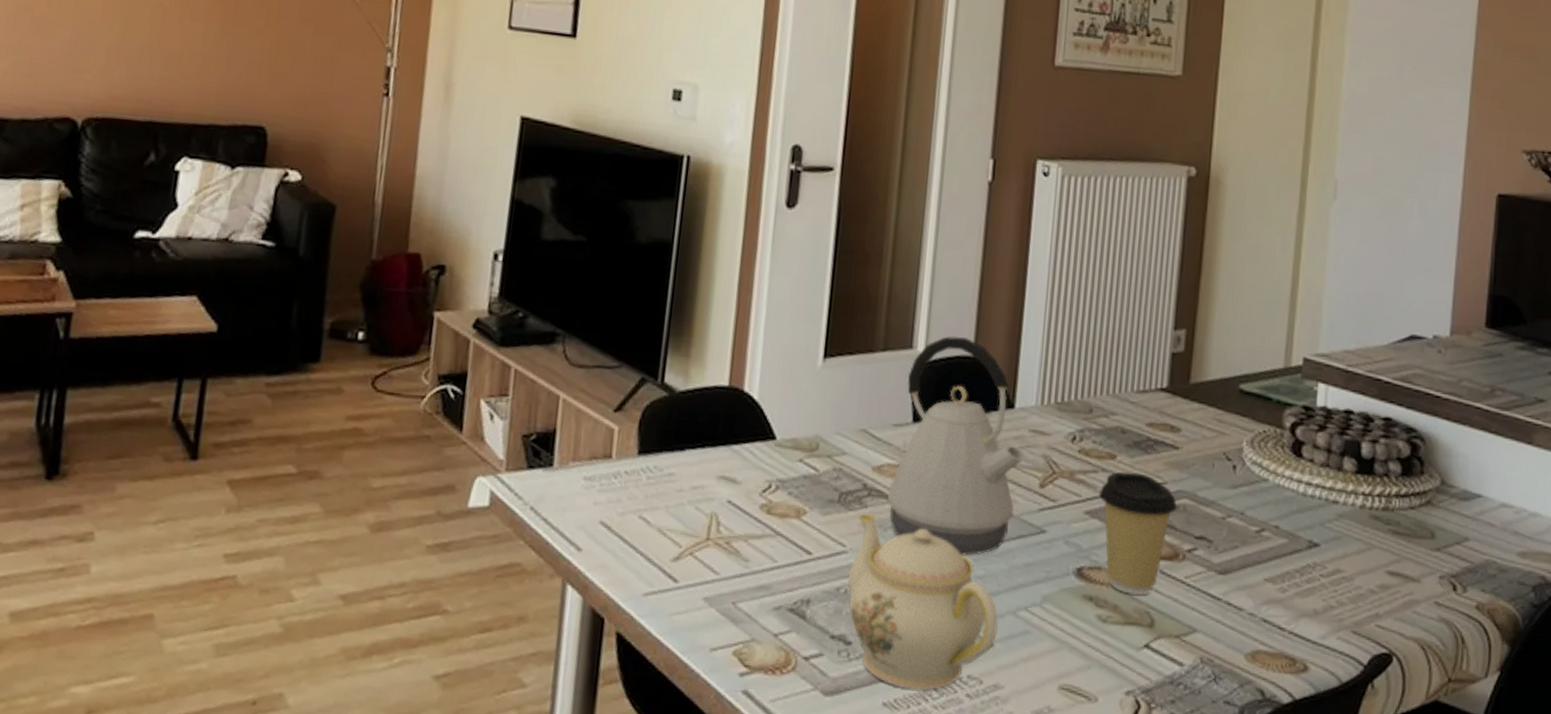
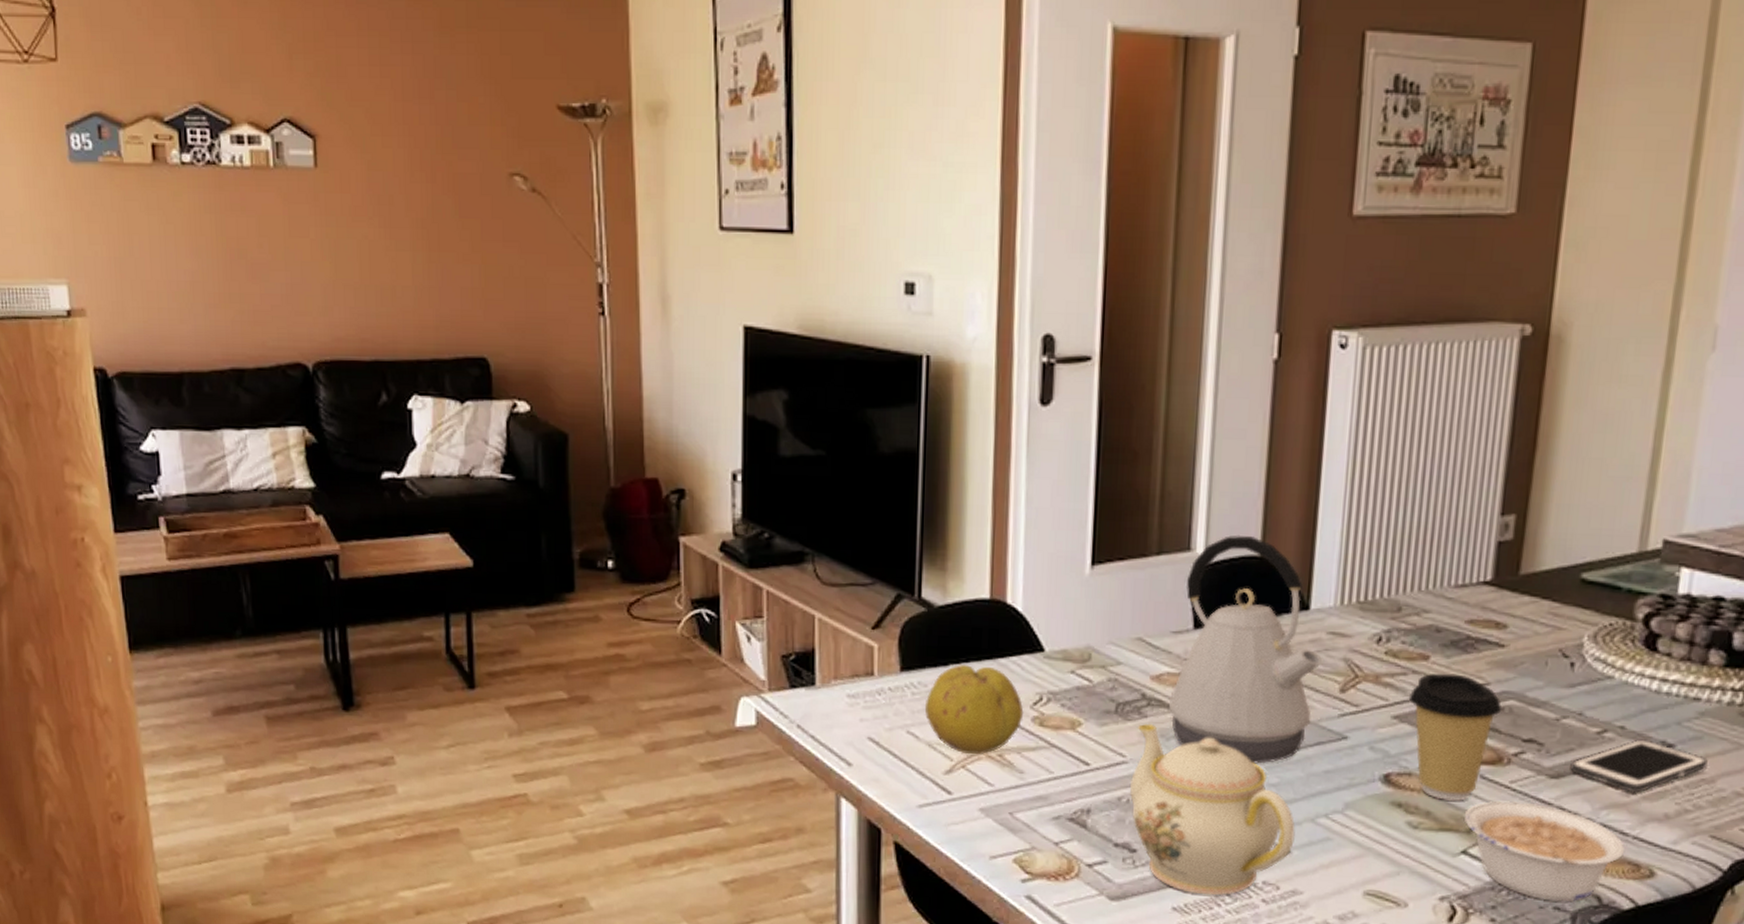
fruit: none [658,449,753,542] -> present [924,663,1024,755]
legume: none [1146,595,1283,697] -> present [1464,800,1625,903]
cell phone: none [1235,538,1347,589] -> present [1570,739,1708,793]

